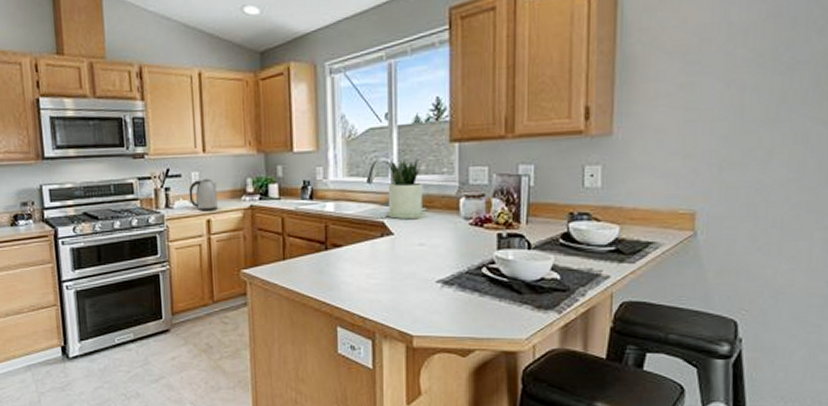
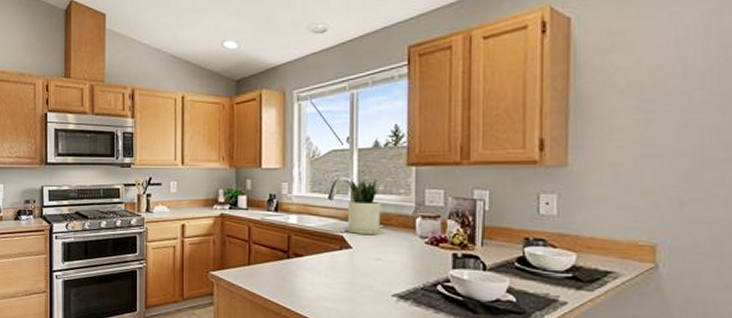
kettle: present [188,178,218,212] -> none [167,188,192,217]

